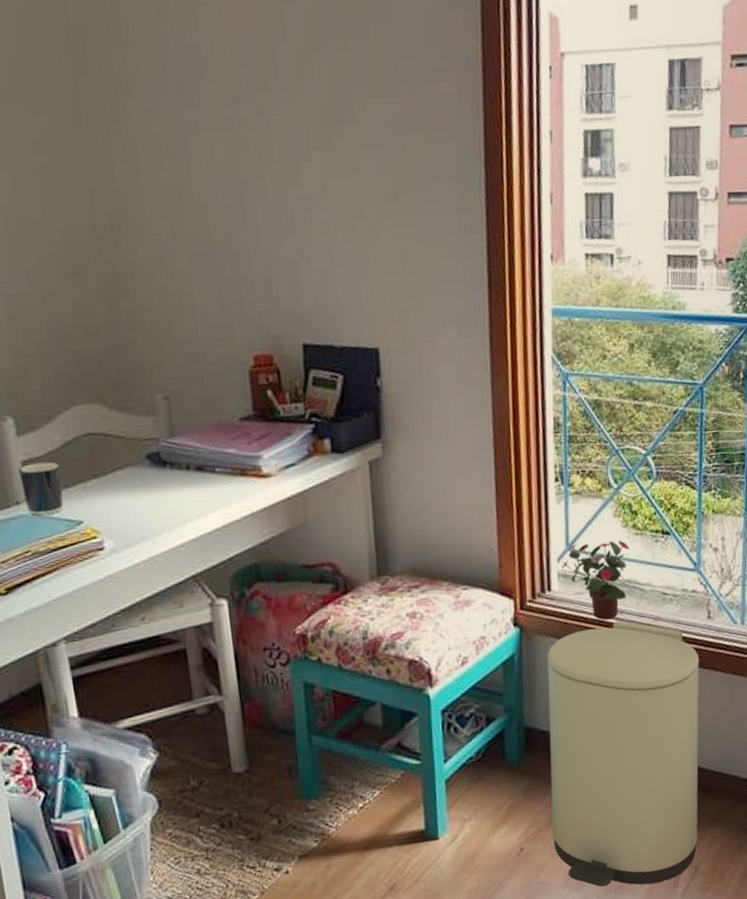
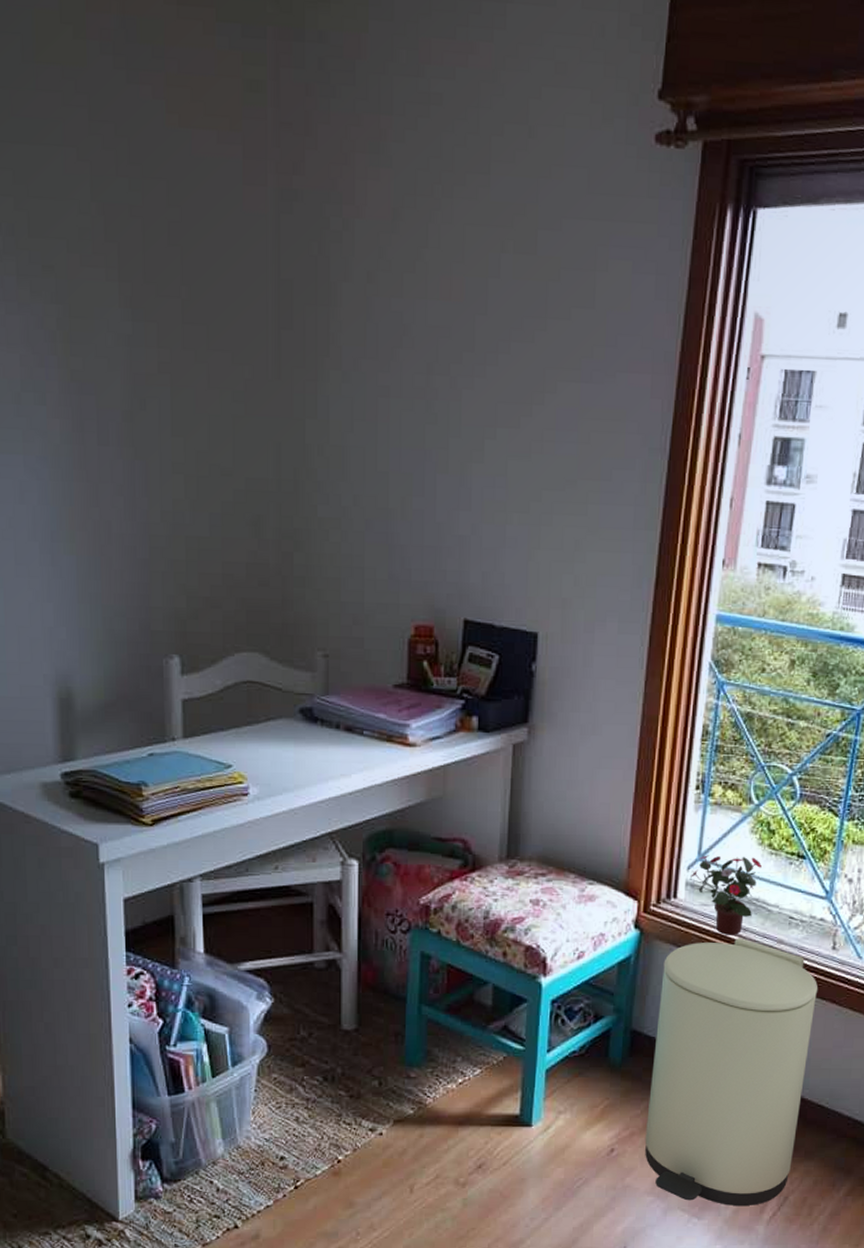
mug: present [18,461,64,516] -> none [177,703,219,755]

